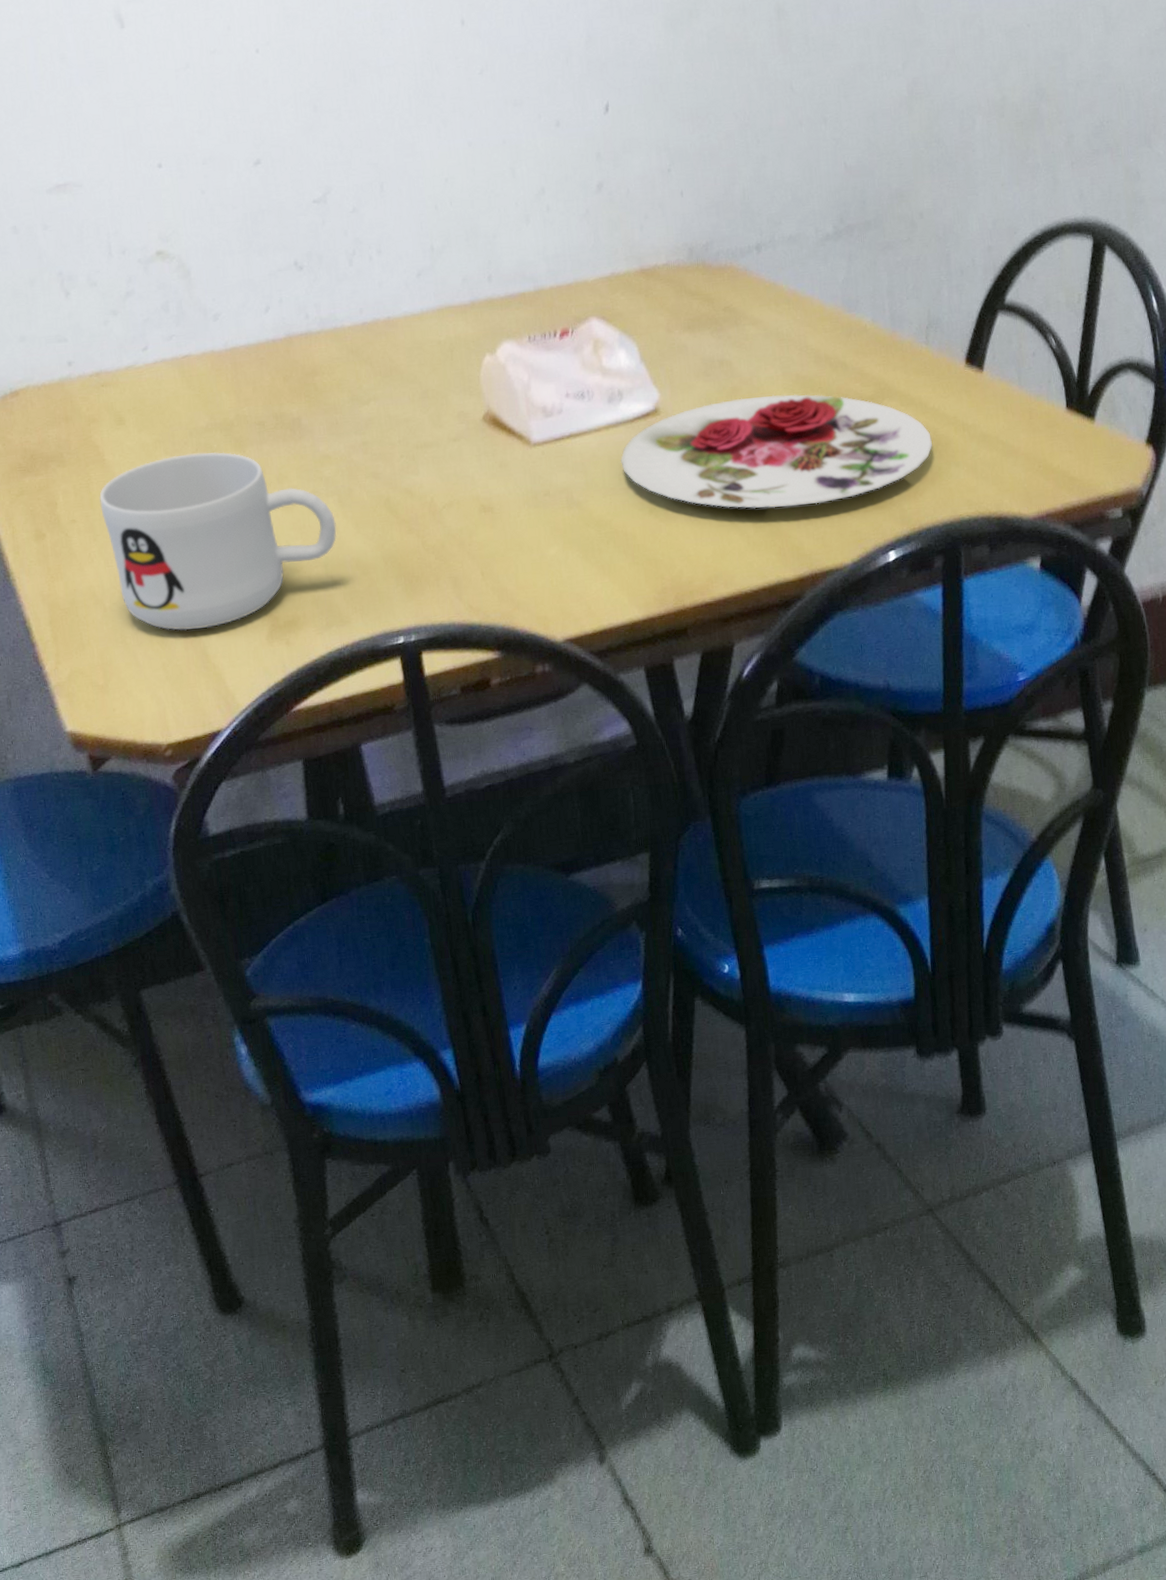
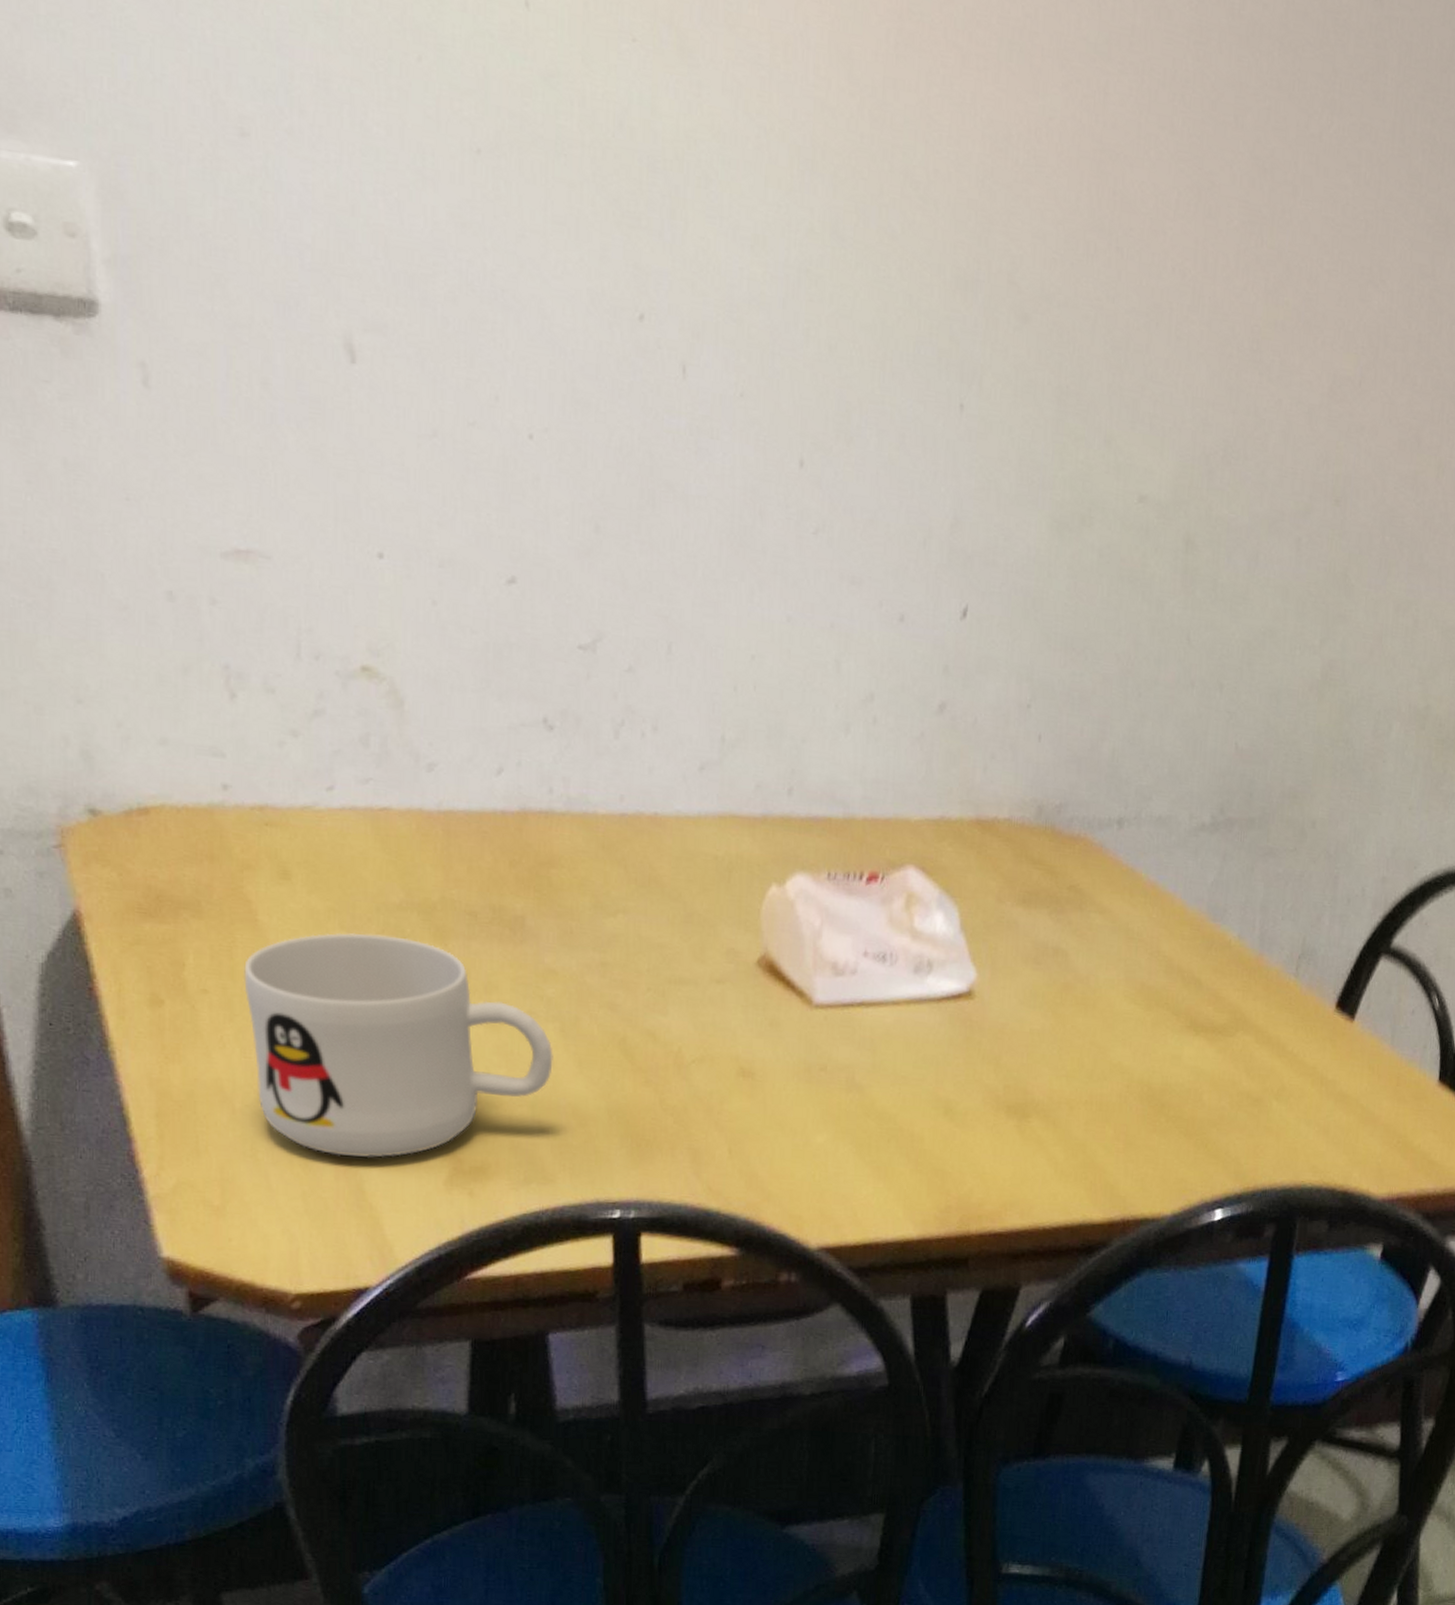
plate: present [621,394,932,508] -> none [918,997,1284,1140]

